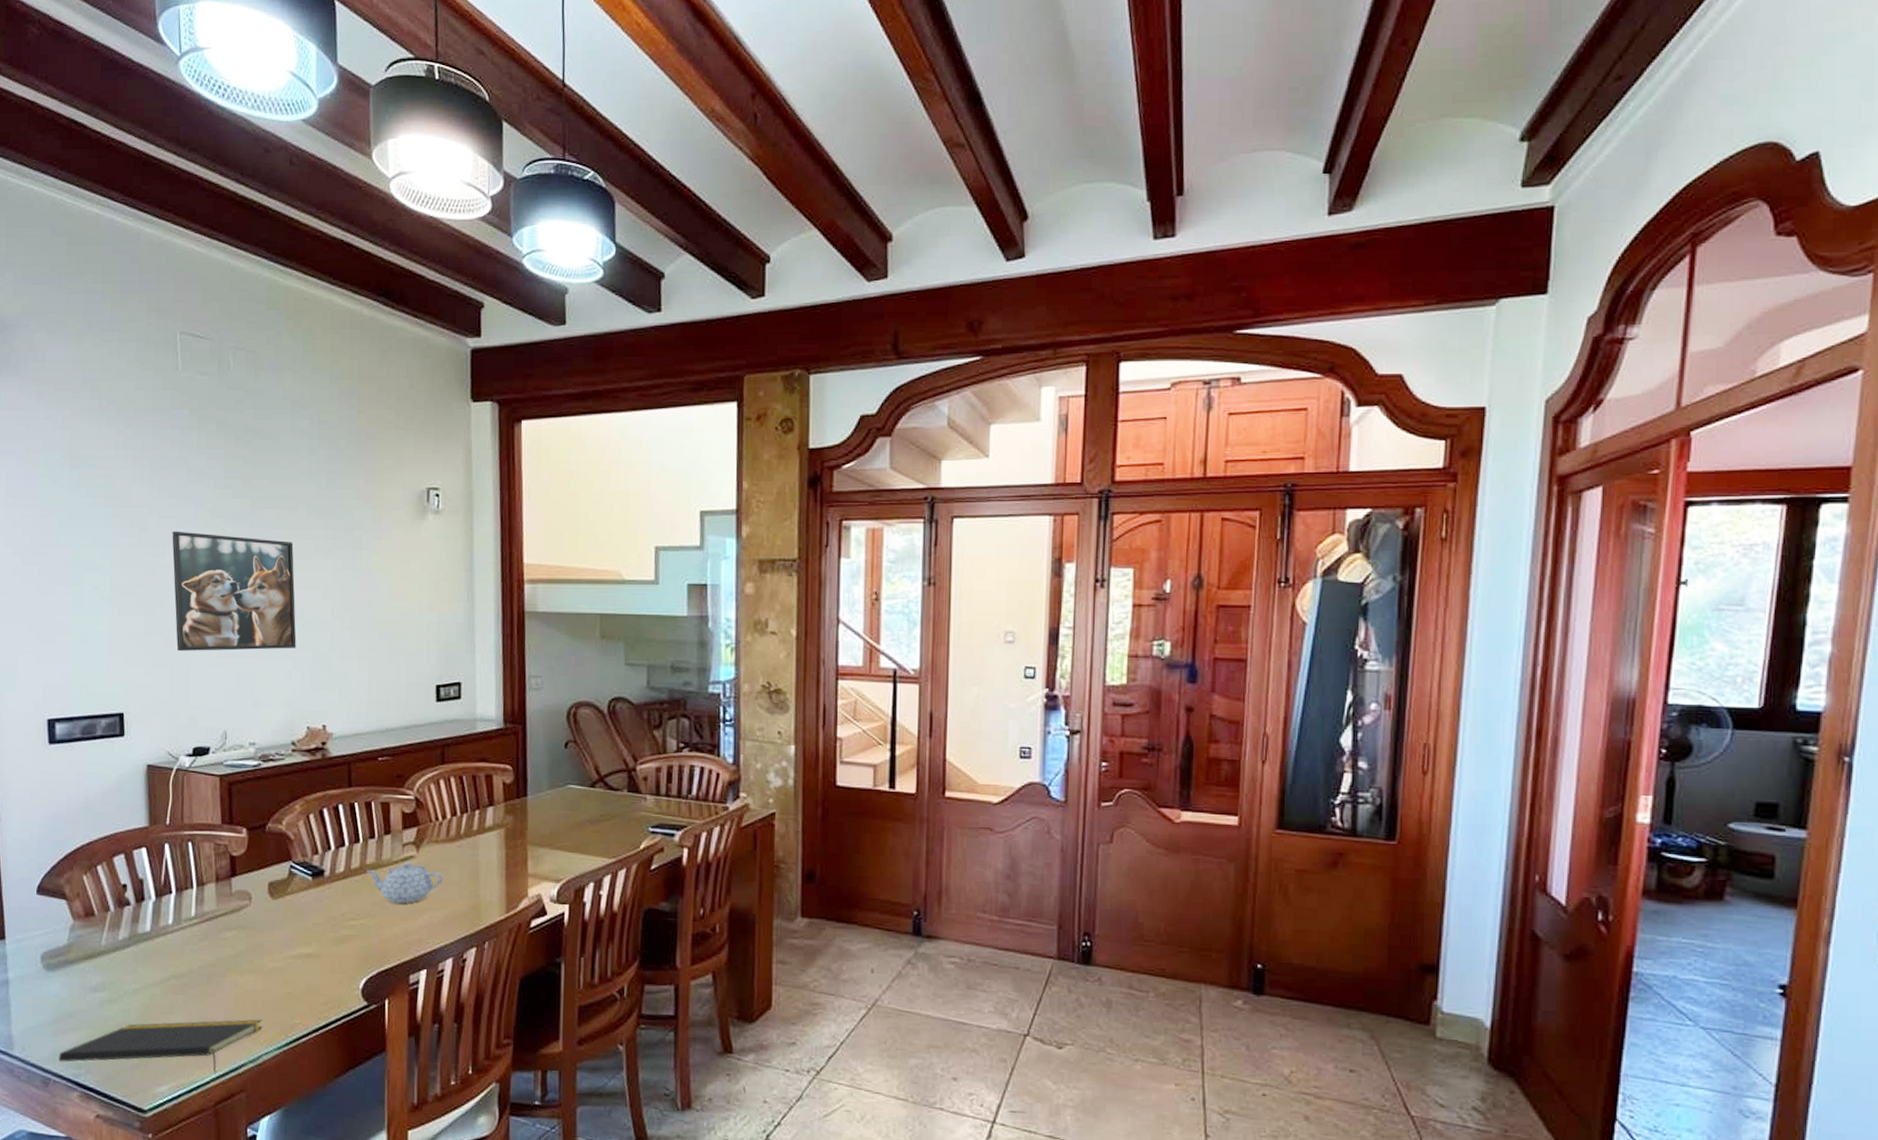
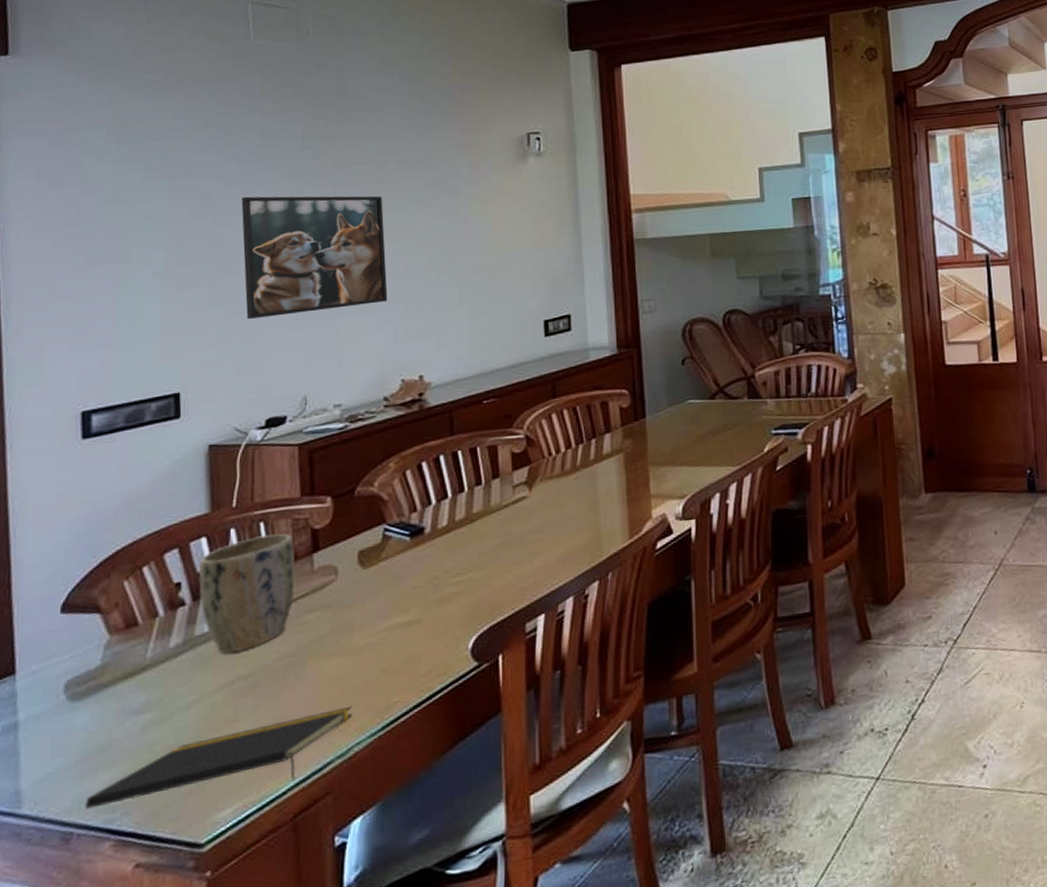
plant pot: none [140,854,217,954] -> present [198,533,295,654]
teapot: present [365,862,443,904] -> none [472,503,559,550]

